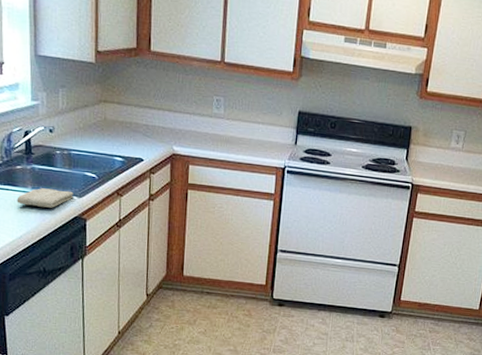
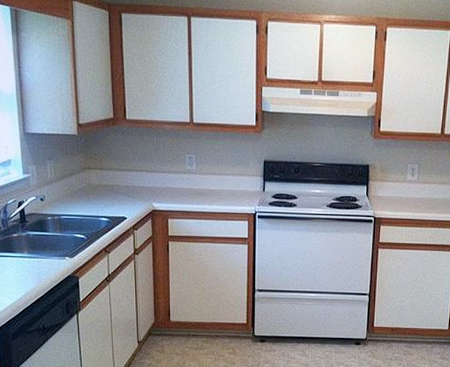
washcloth: present [17,188,74,208] -> none [15,252,66,270]

